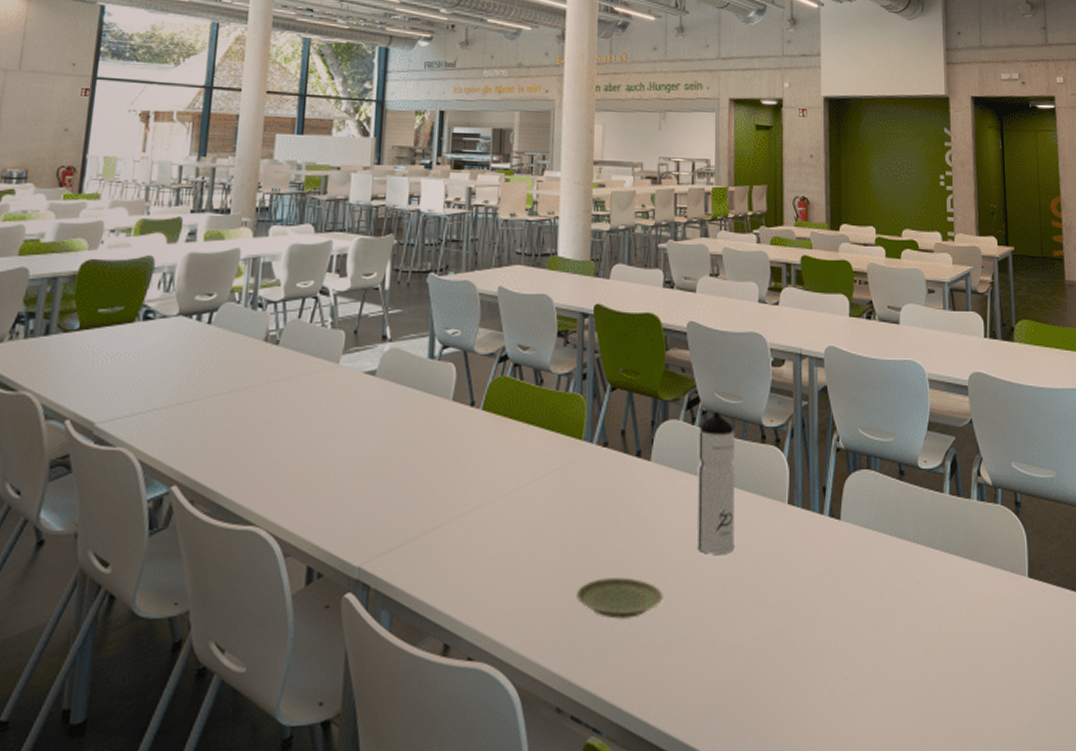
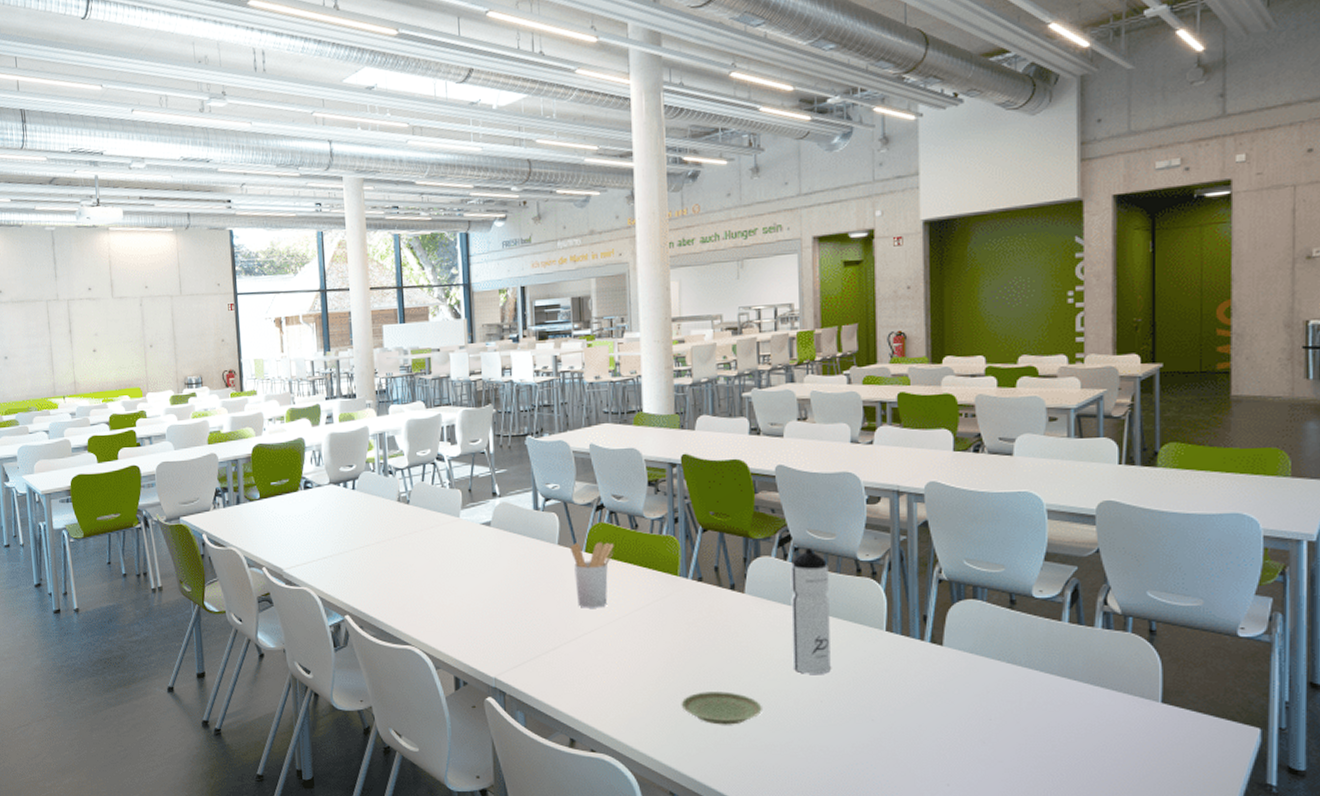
utensil holder: none [465,399,515,478] -> present [570,542,614,608]

